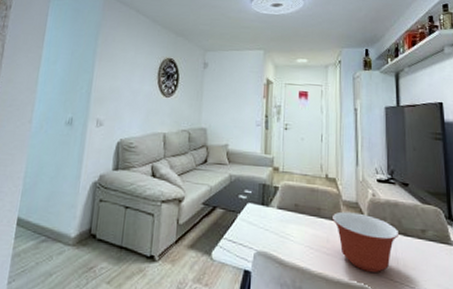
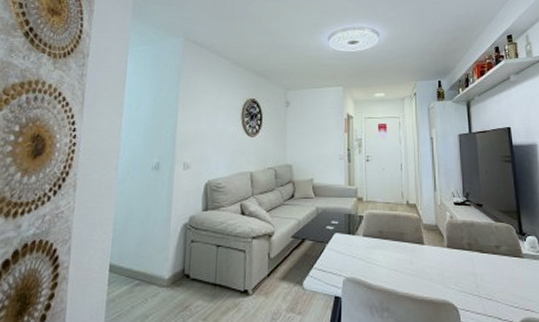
mixing bowl: present [333,211,400,272] -> none [415,234,476,288]

